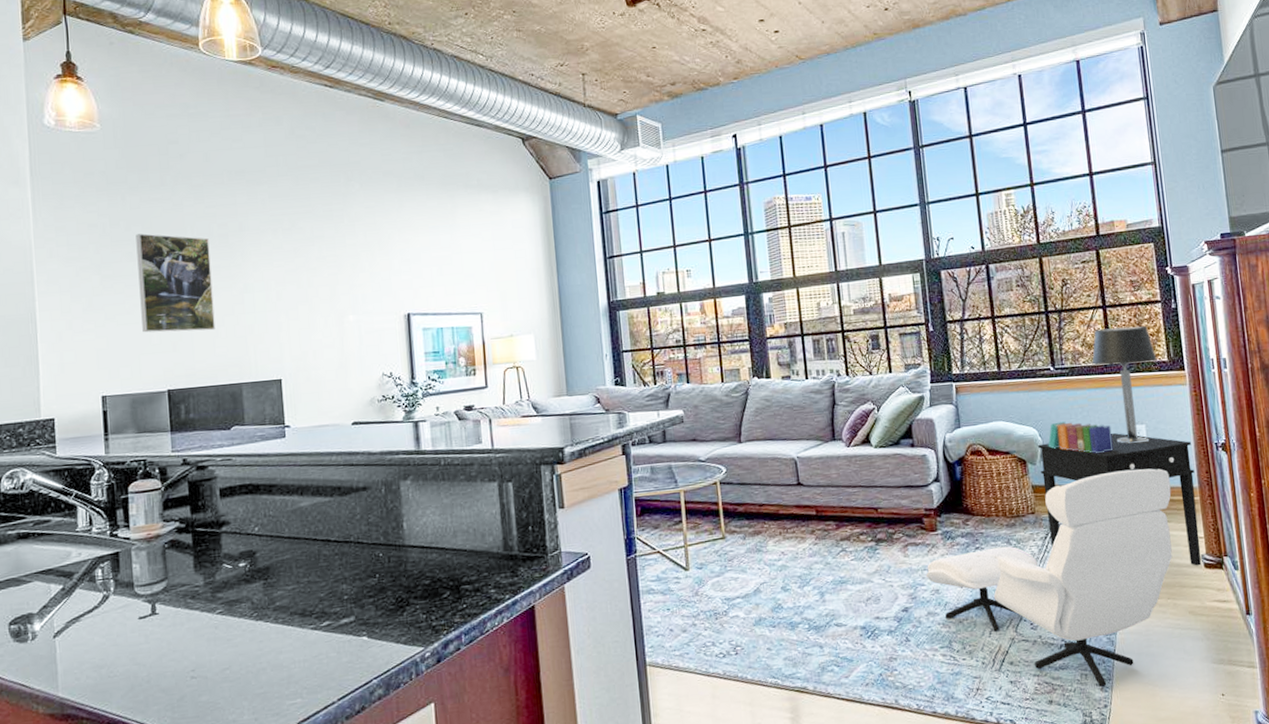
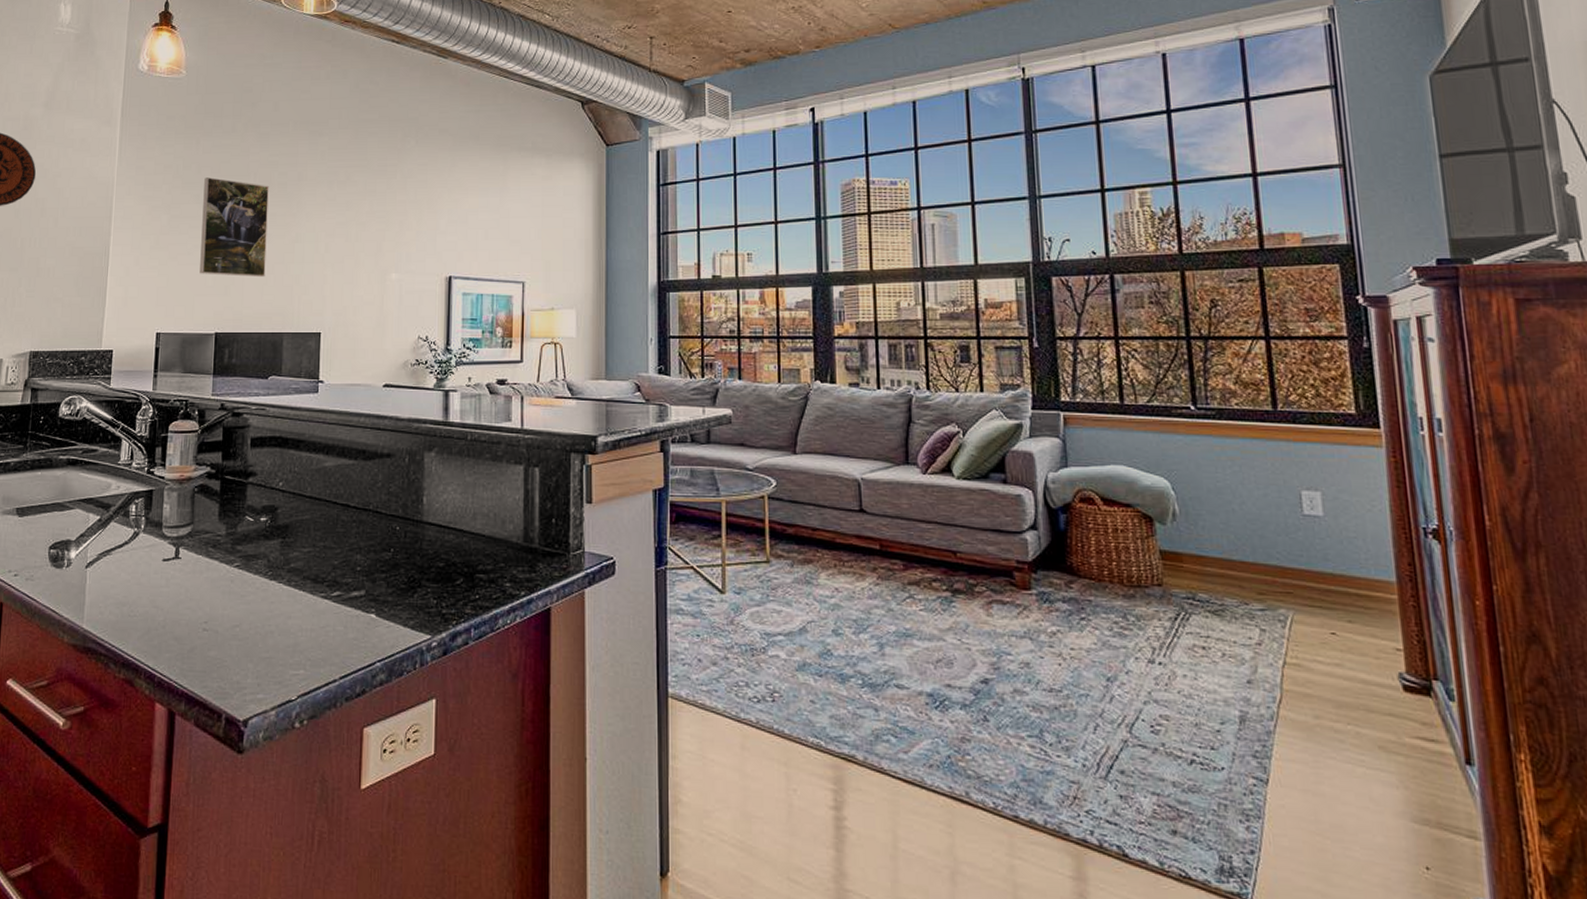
armchair: present [926,468,1173,688] -> none [1014,546,1356,827]
side table: present [1038,433,1201,566] -> none [1170,498,1399,687]
book: present [1048,421,1114,453] -> none [1183,475,1275,520]
table lamp: present [1092,325,1157,444] -> none [1248,365,1341,515]

